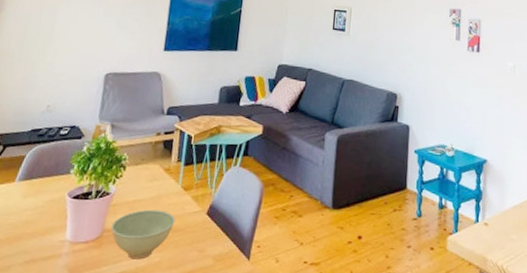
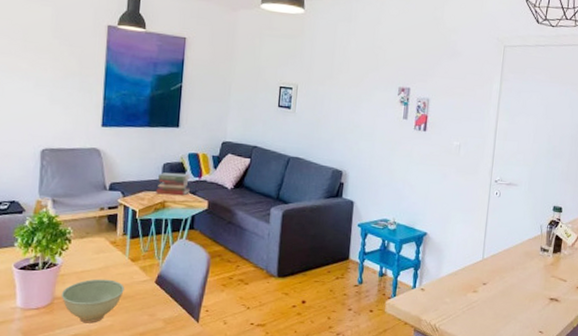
books: none [212,96,246,121] -> present [156,172,190,196]

